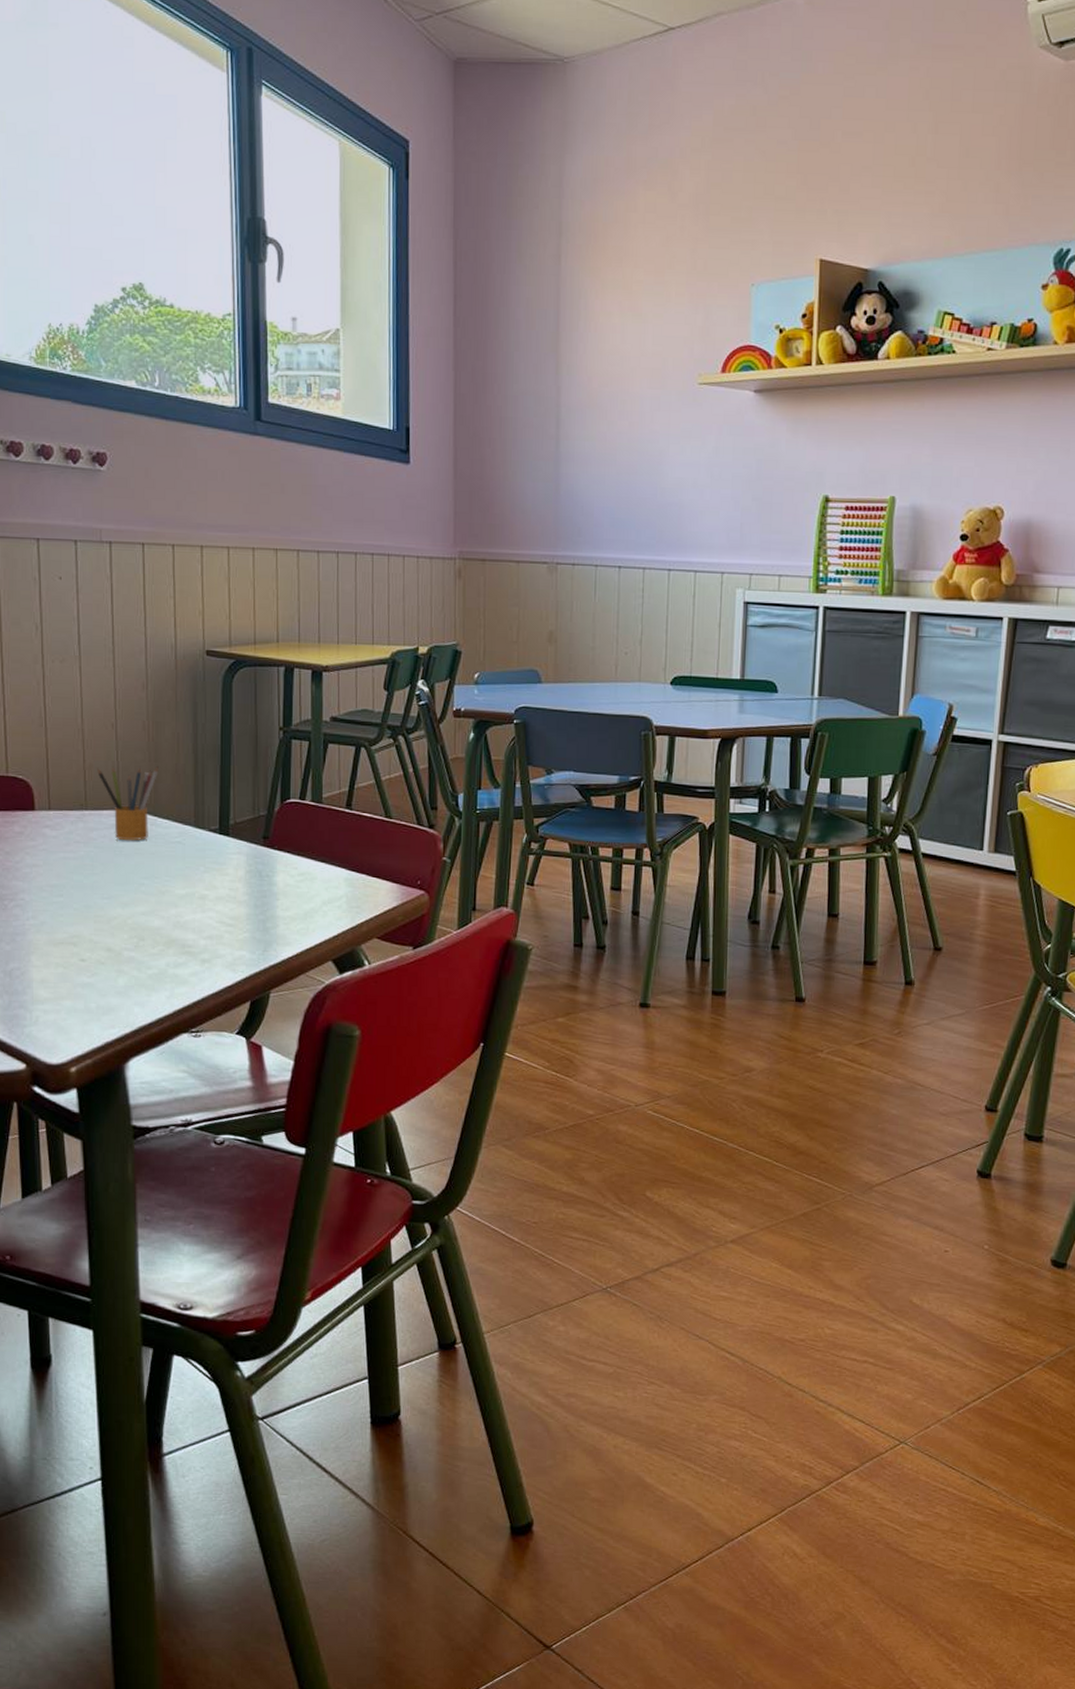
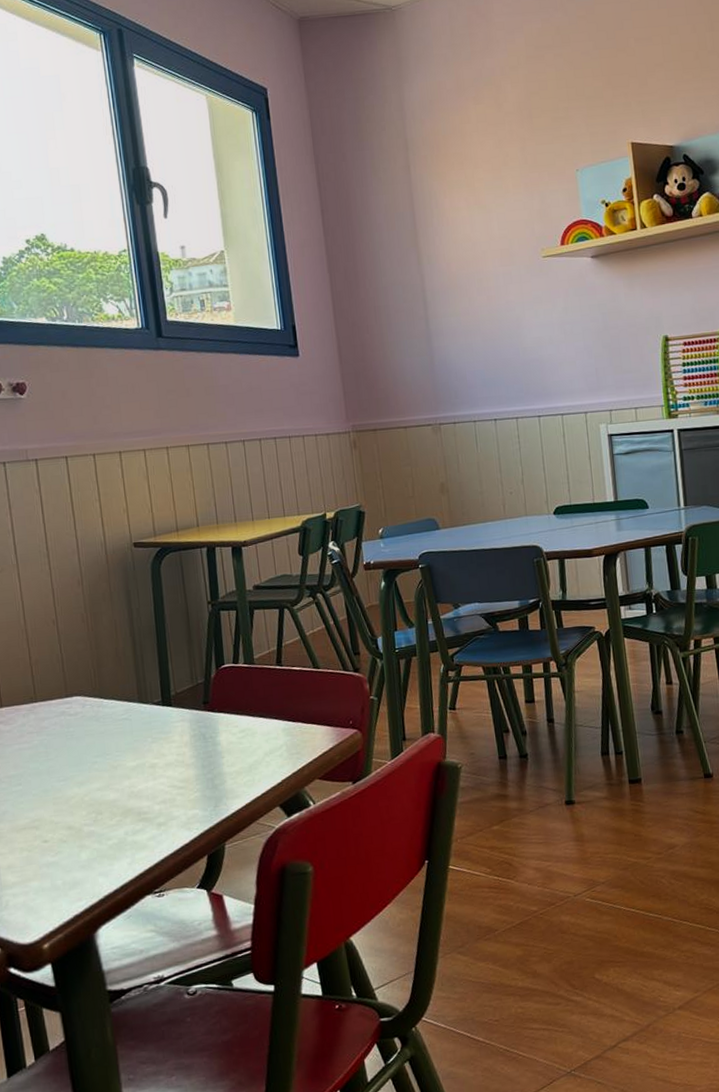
pencil box: present [97,766,159,841] -> none [43,653,101,725]

